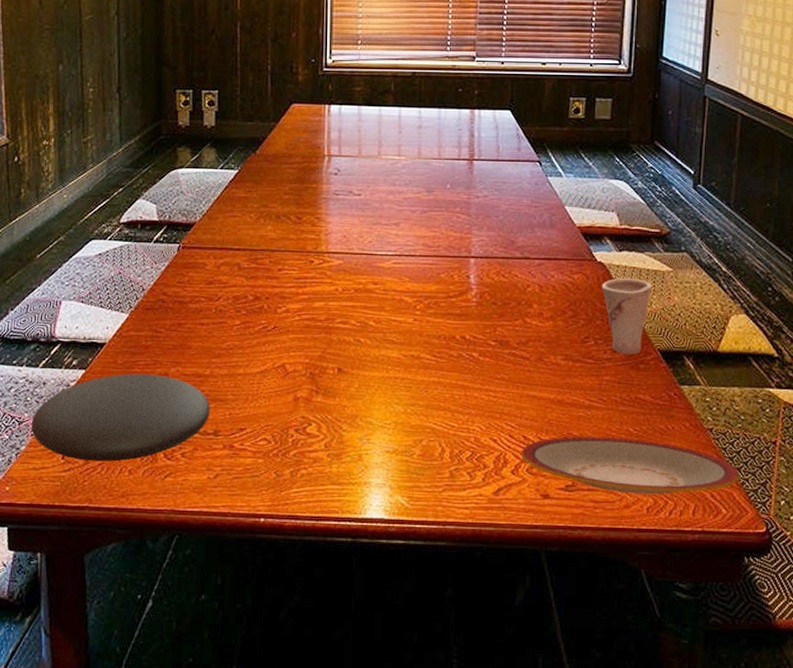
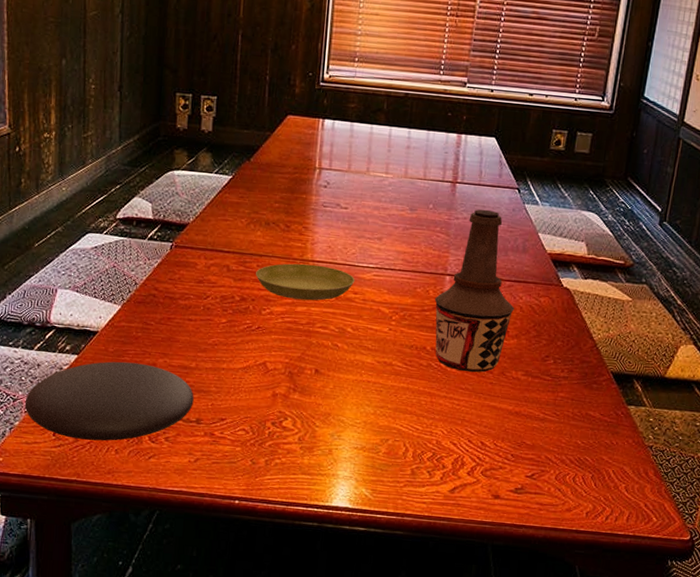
saucer: none [269,256,374,295] -> present [256,263,355,301]
bottle: none [460,185,547,361] -> present [434,209,515,373]
plate: present [521,436,739,495] -> none [477,445,672,502]
cup: present [601,277,653,354] -> none [564,303,612,375]

